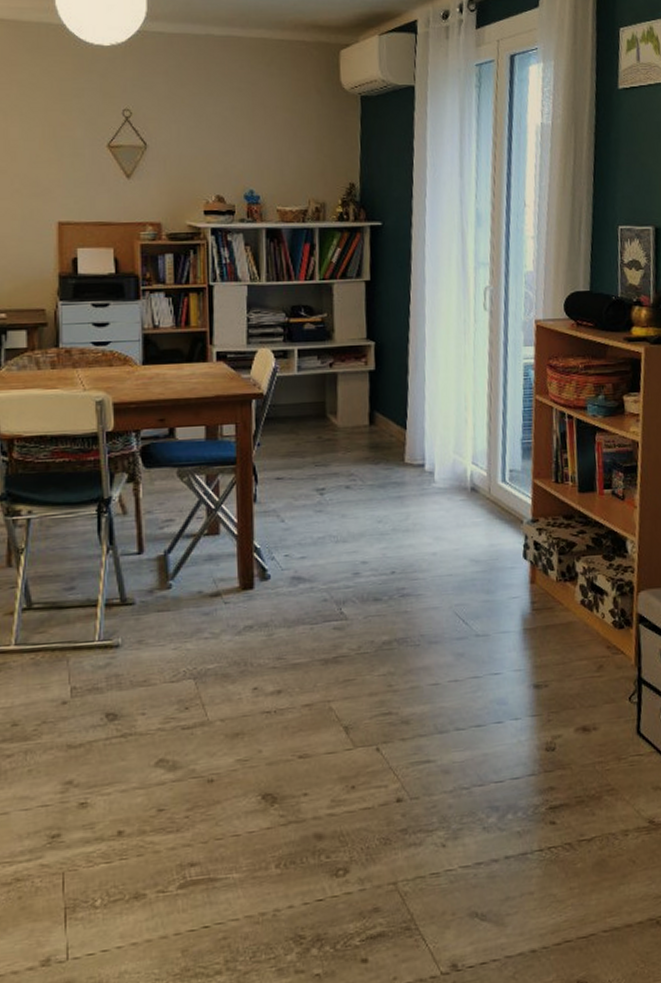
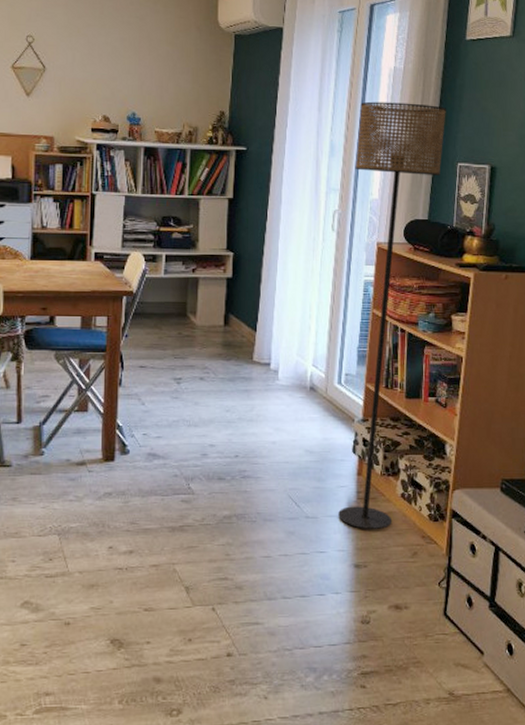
floor lamp: none [505,162,602,645] -> present [338,101,446,530]

